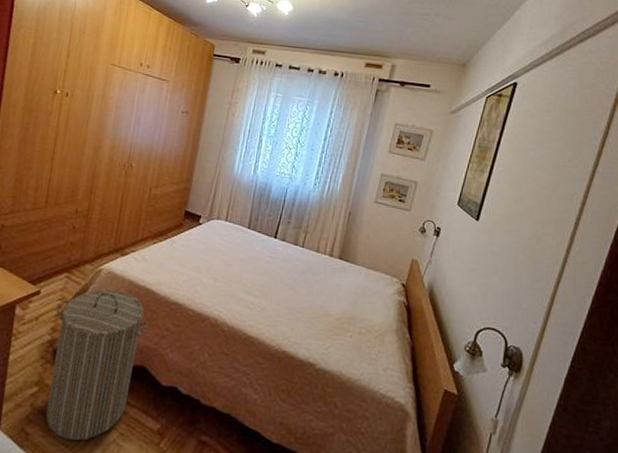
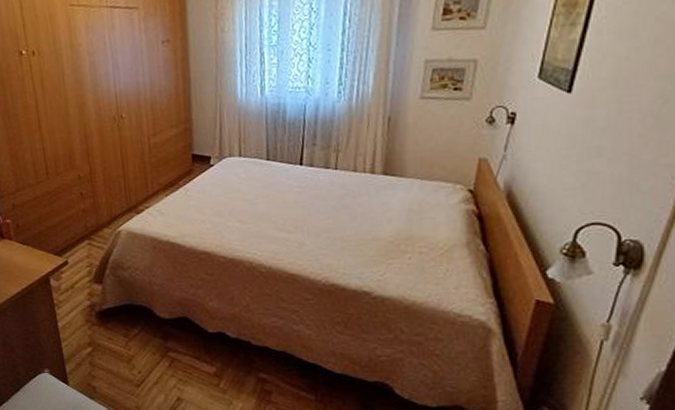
laundry hamper: present [46,289,149,441] -> none [88,249,182,389]

